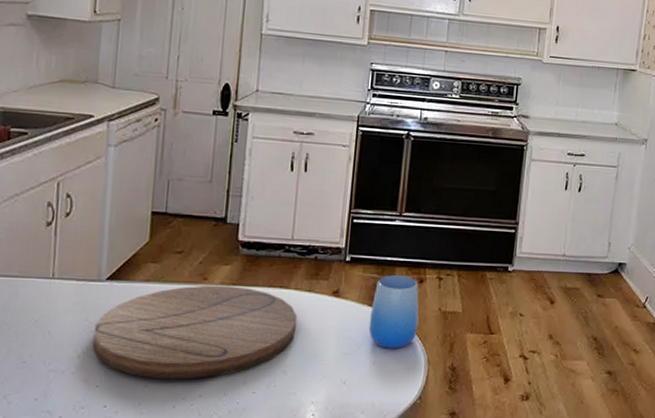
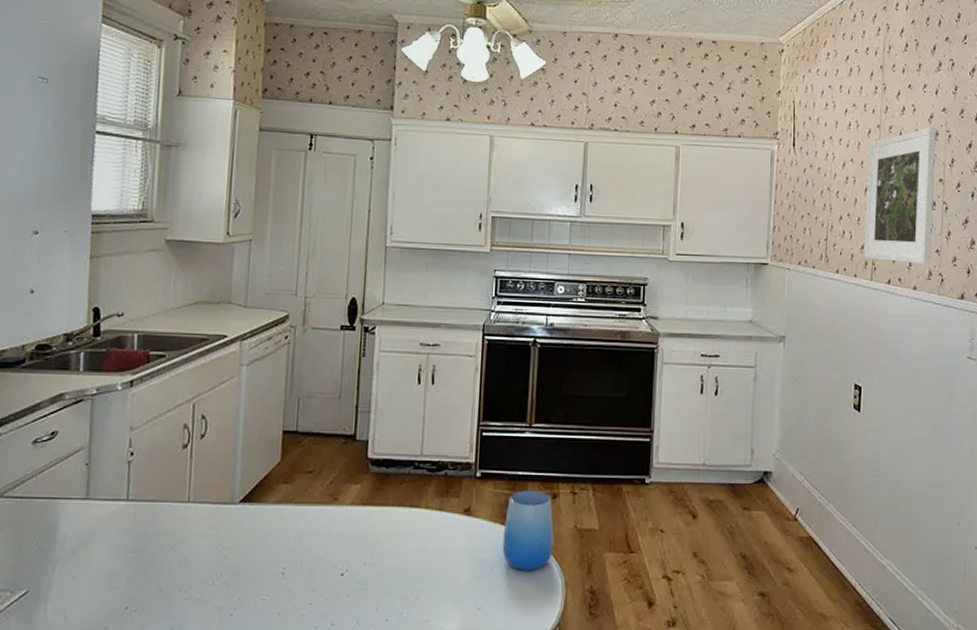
cutting board: present [92,285,297,380] -> none [226,505,429,607]

